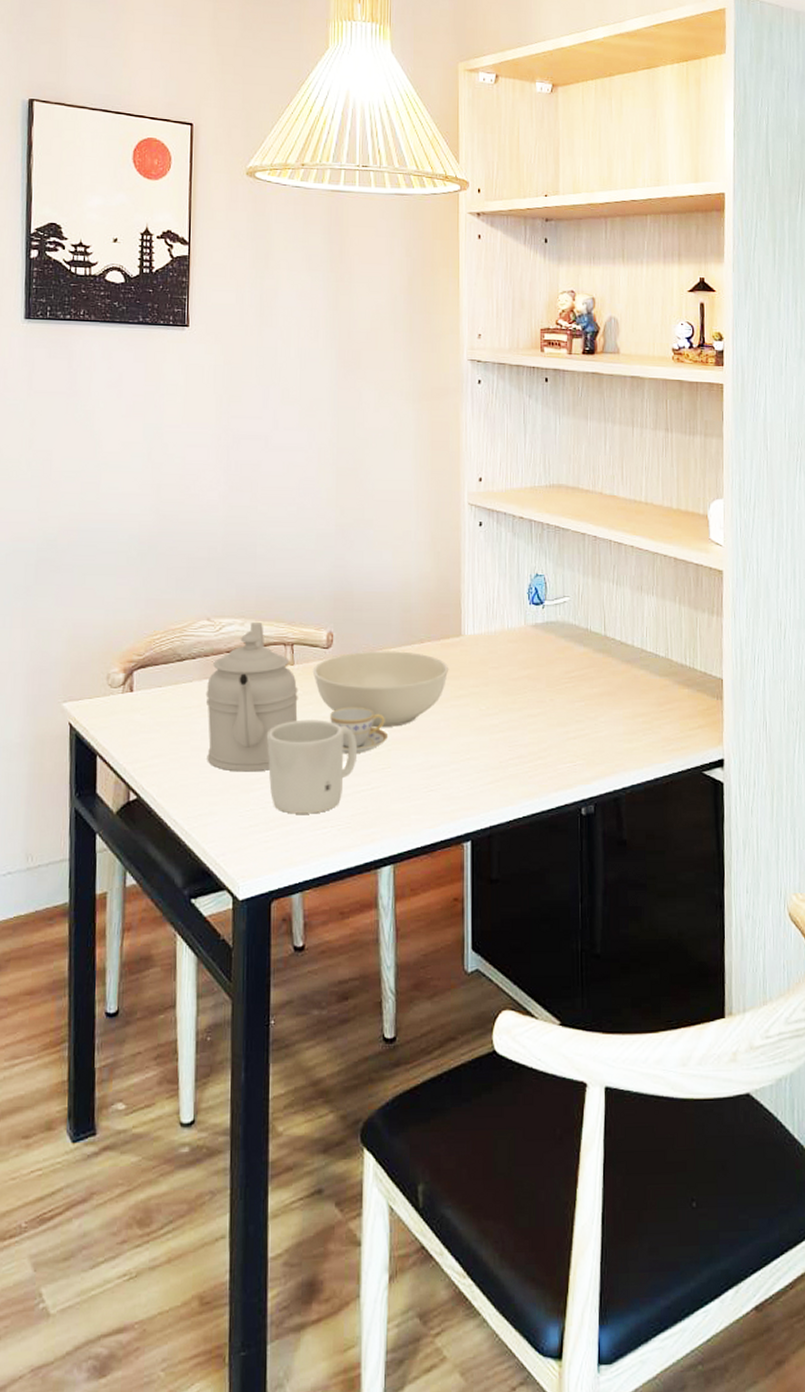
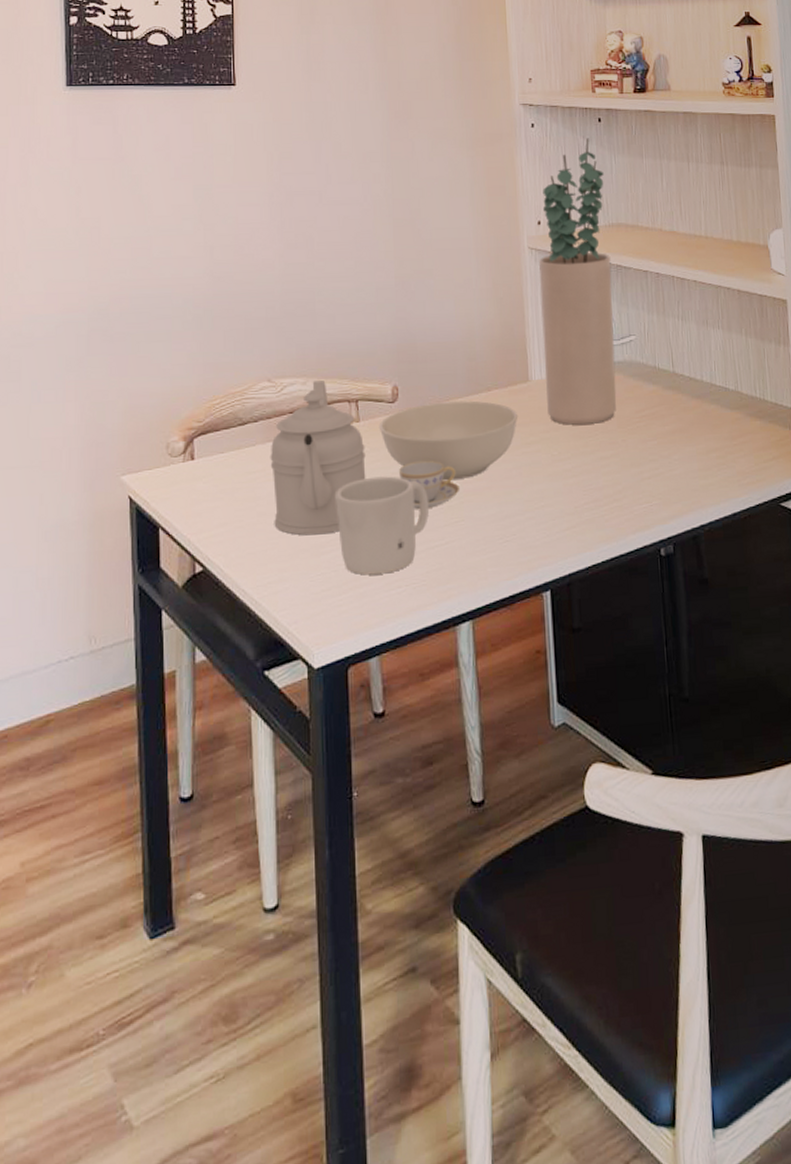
vase: none [477,397,549,681] -> present [539,138,617,425]

